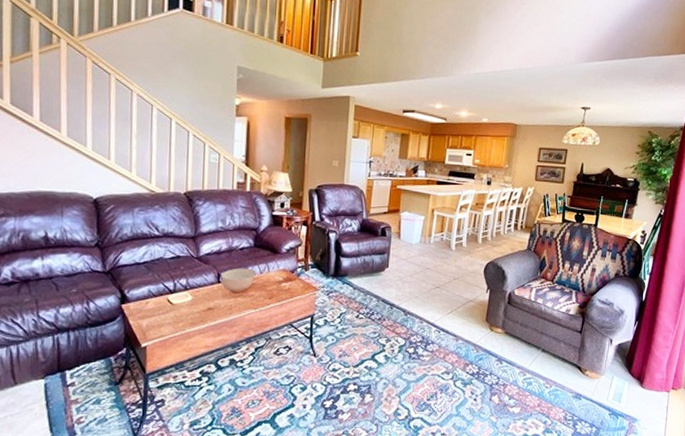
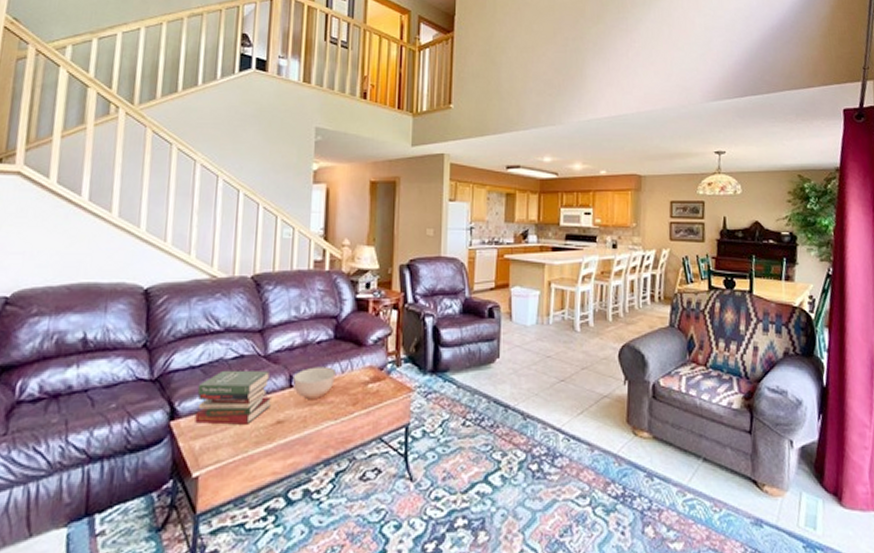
books: none [142,267,203,309] -> present [195,370,271,425]

